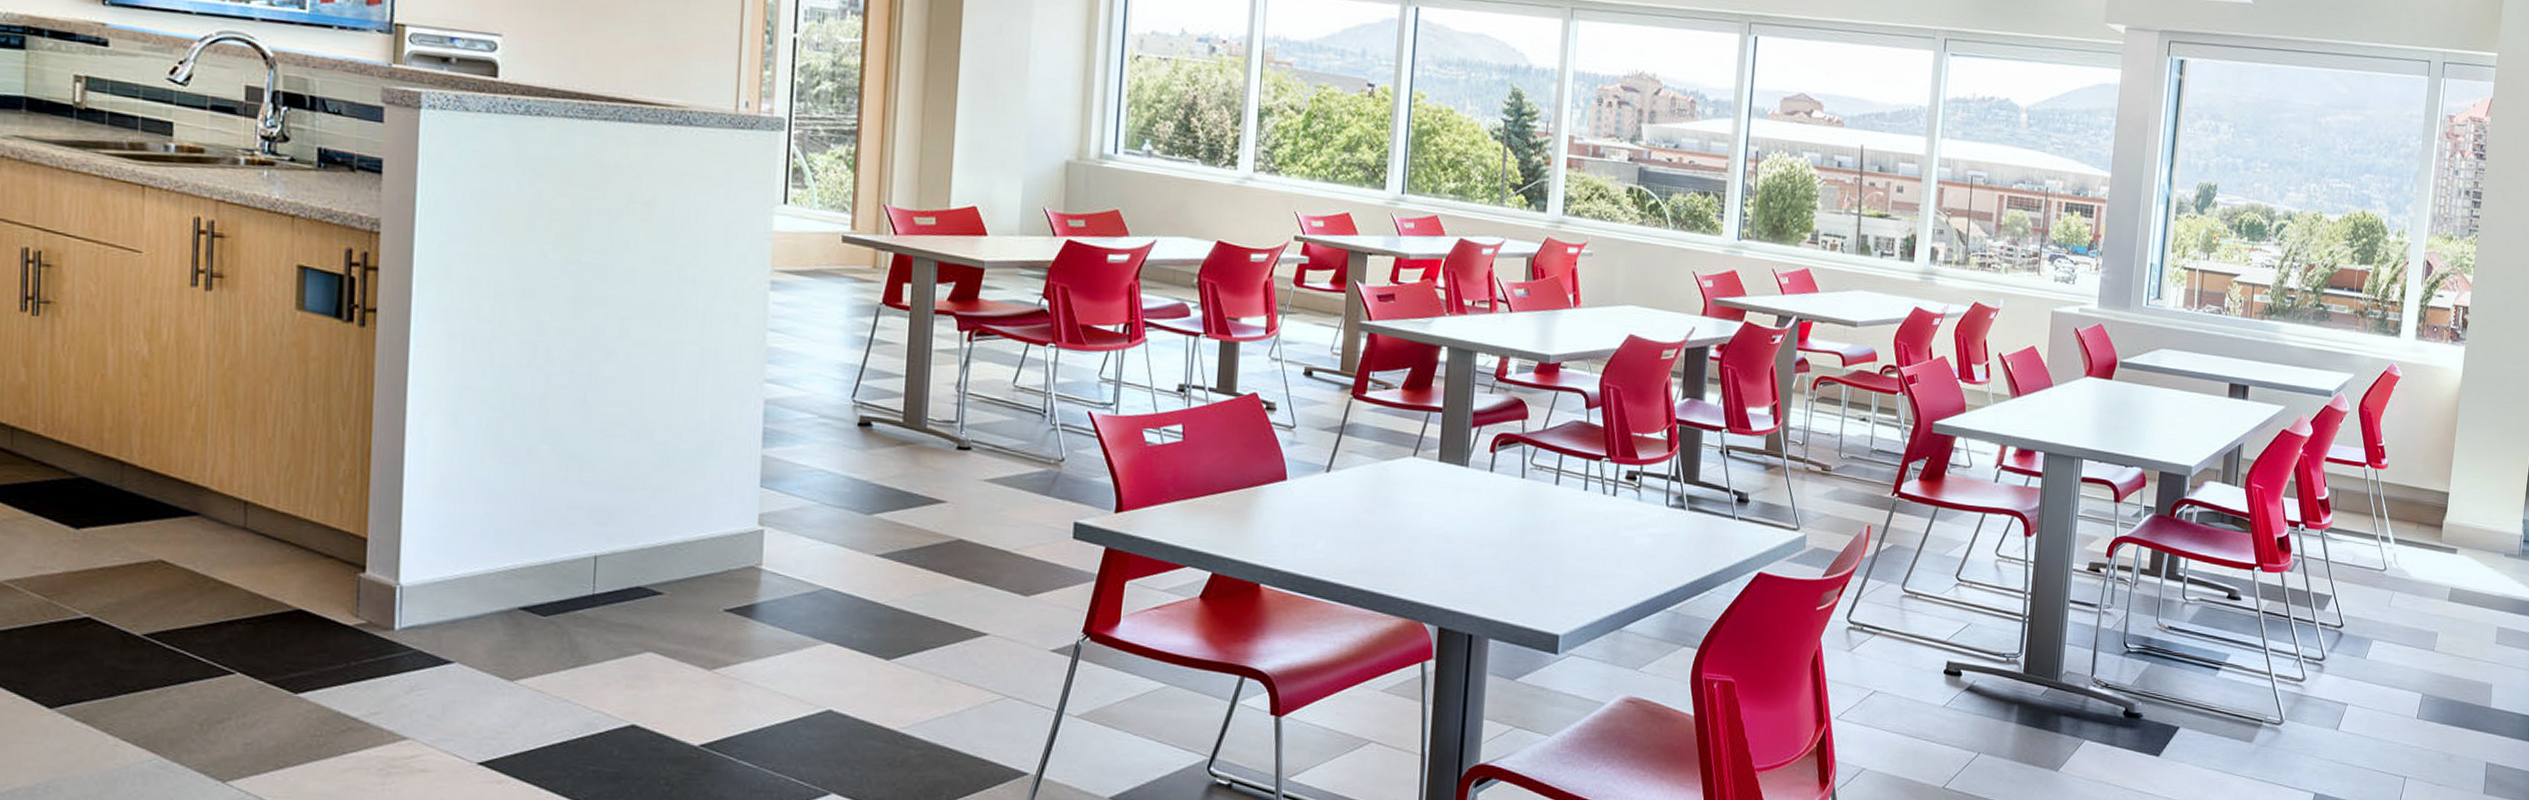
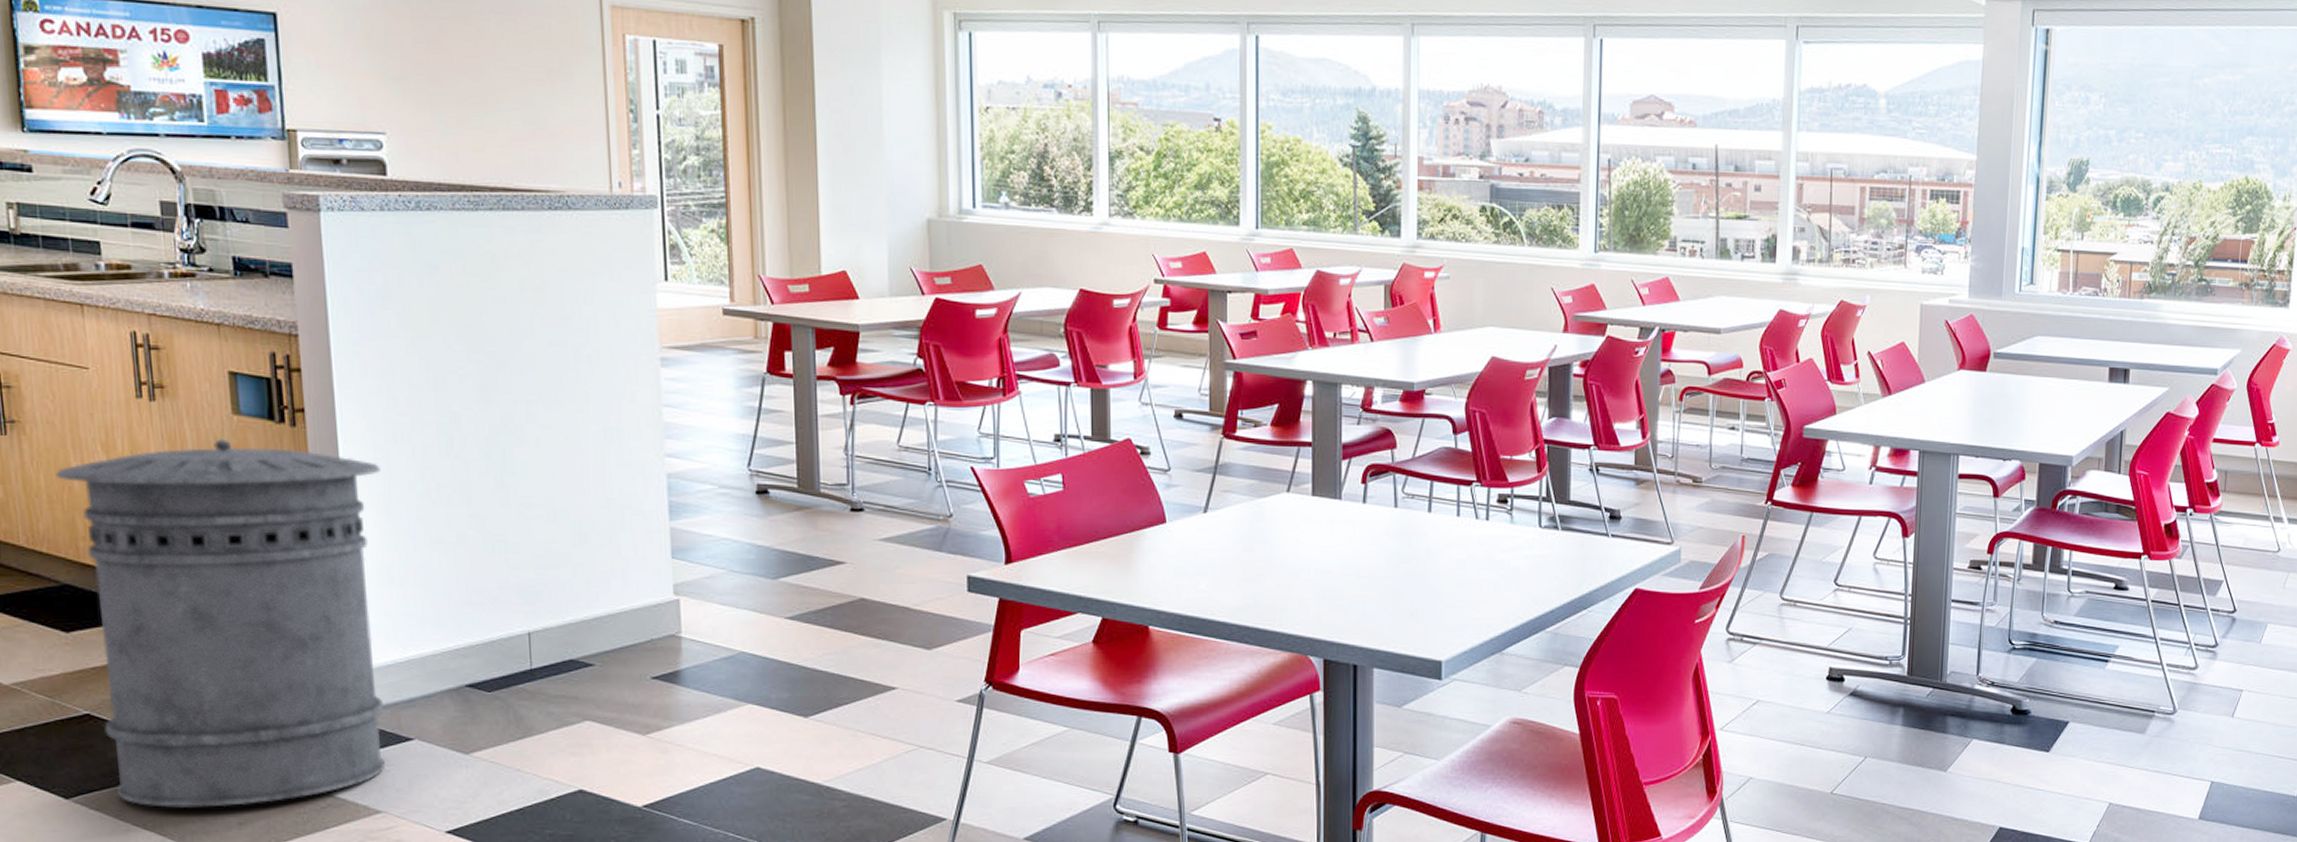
trash can: none [89,333,453,725] -> present [56,438,386,808]

